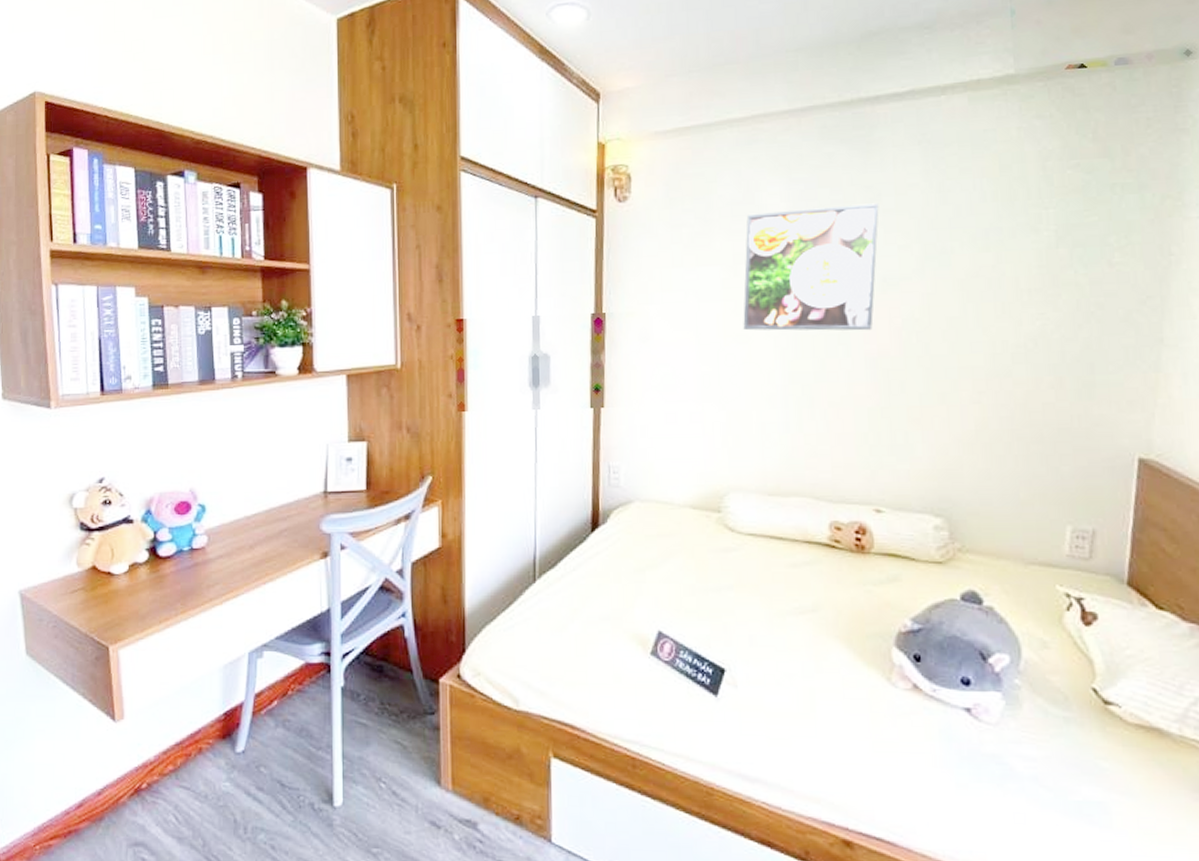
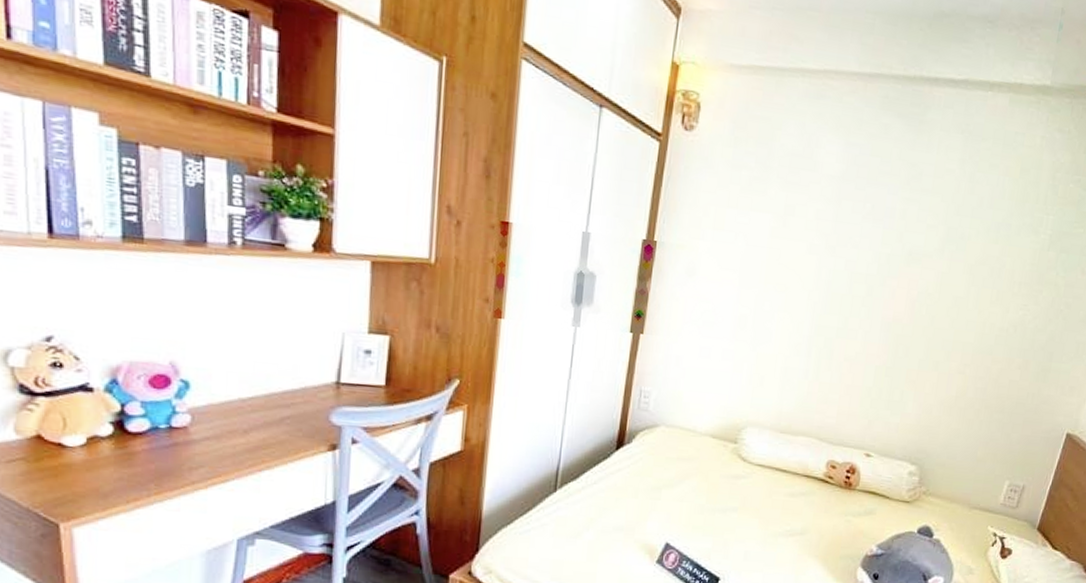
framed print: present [743,203,879,331] -> none [783,168,919,298]

